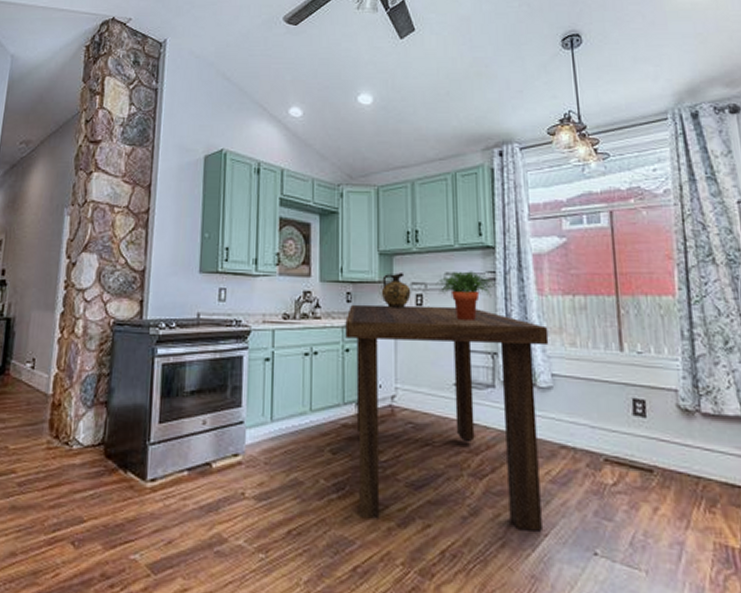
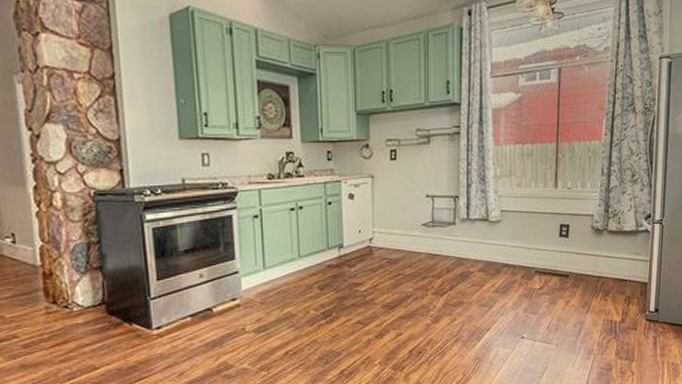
dining table: present [345,304,549,532] -> none [327,159,501,336]
ceramic jug: present [381,273,411,308] -> none [359,131,386,164]
potted plant: present [435,271,494,320] -> none [408,126,459,170]

